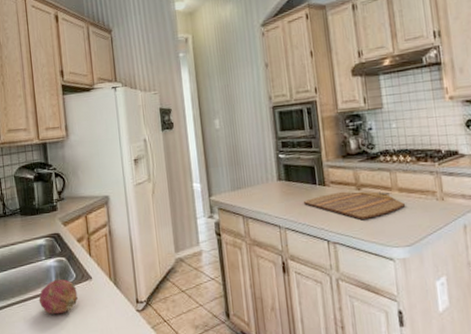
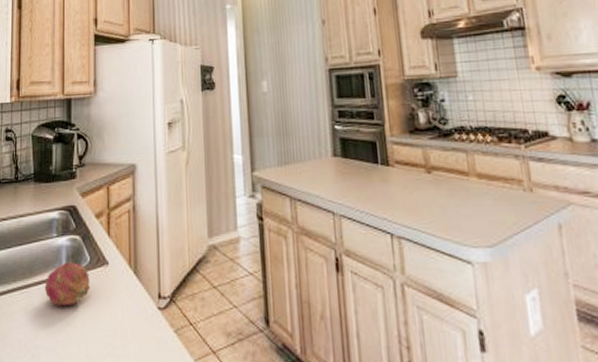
cutting board: present [303,191,406,219] -> none [362,174,487,210]

